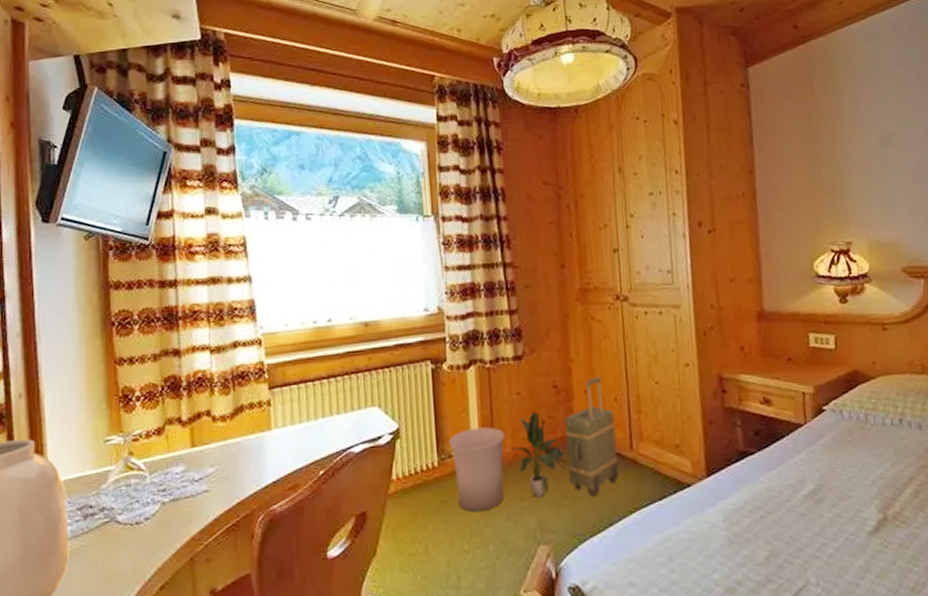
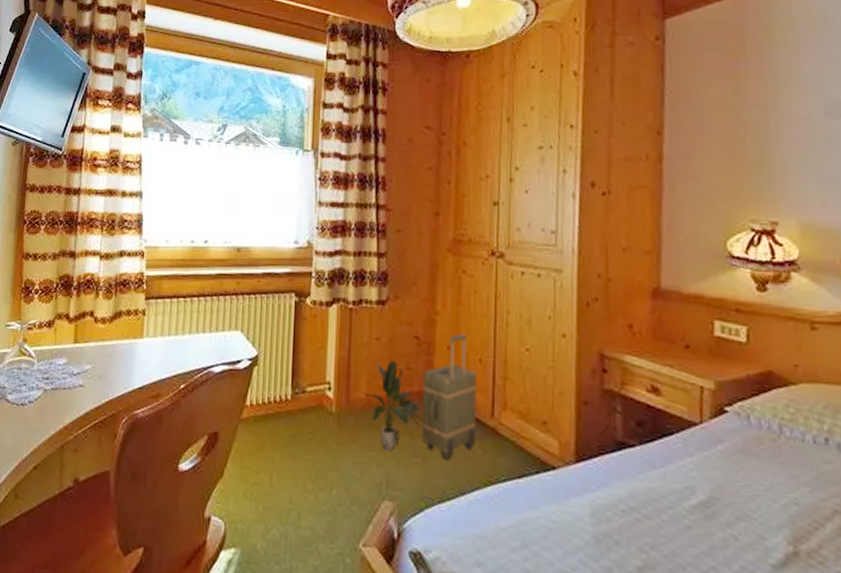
waste bin: present [449,427,505,512] -> none [305,367,360,454]

